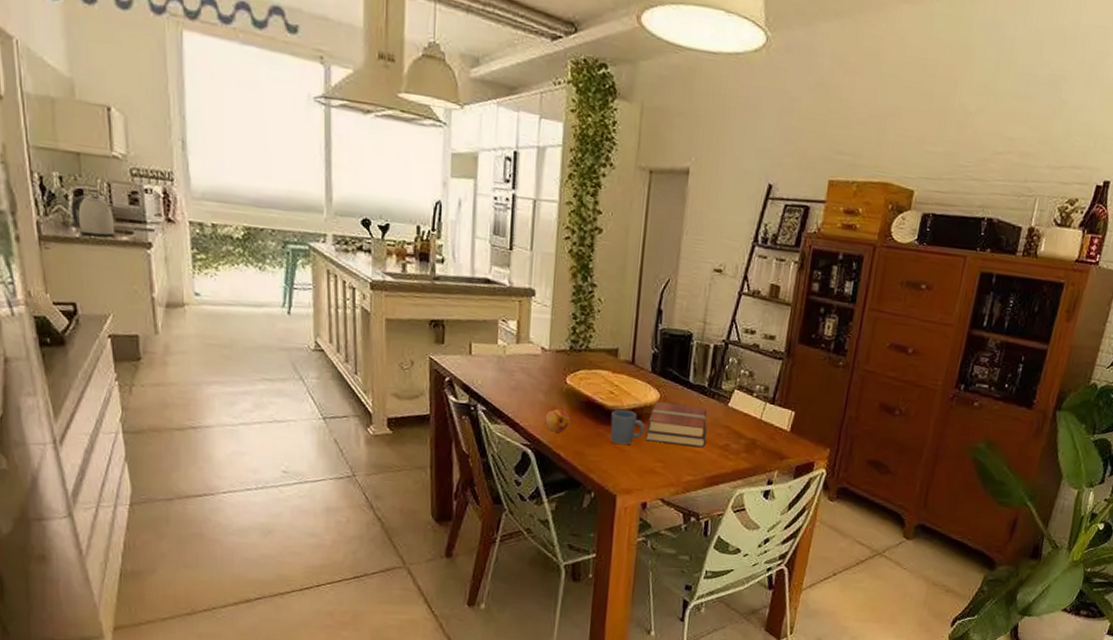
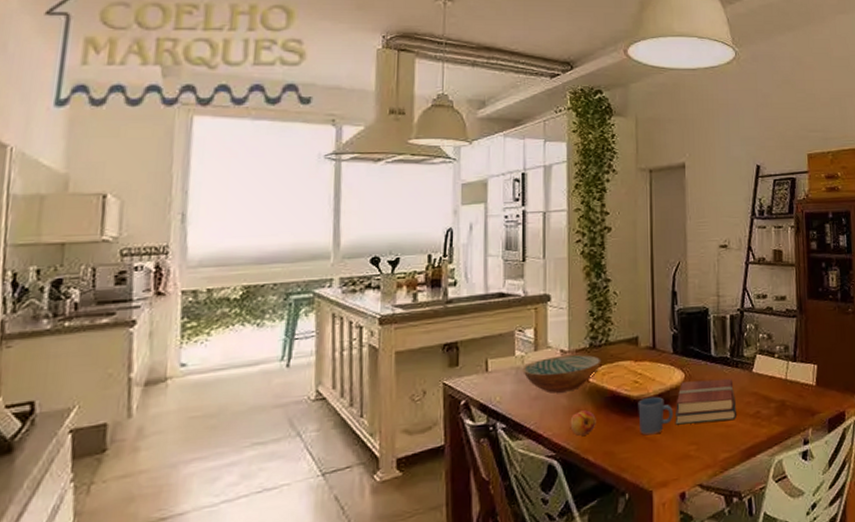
kettle: present [71,195,115,239] -> none [44,283,95,327]
bowl: none [504,352,580,389] -> present [522,355,602,393]

